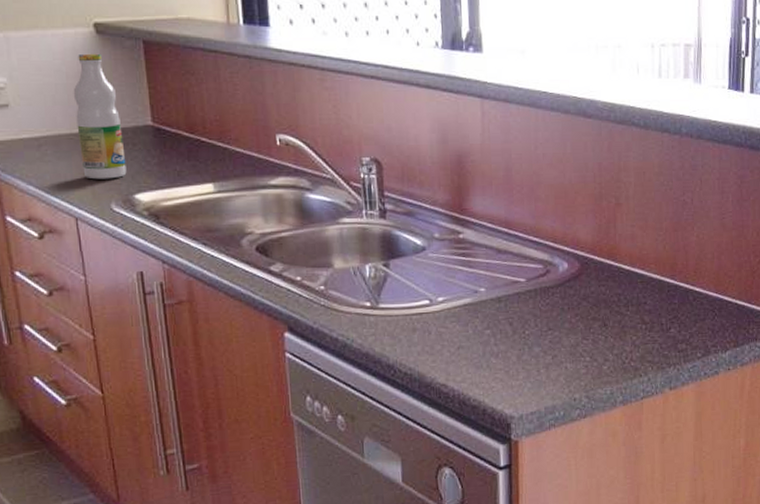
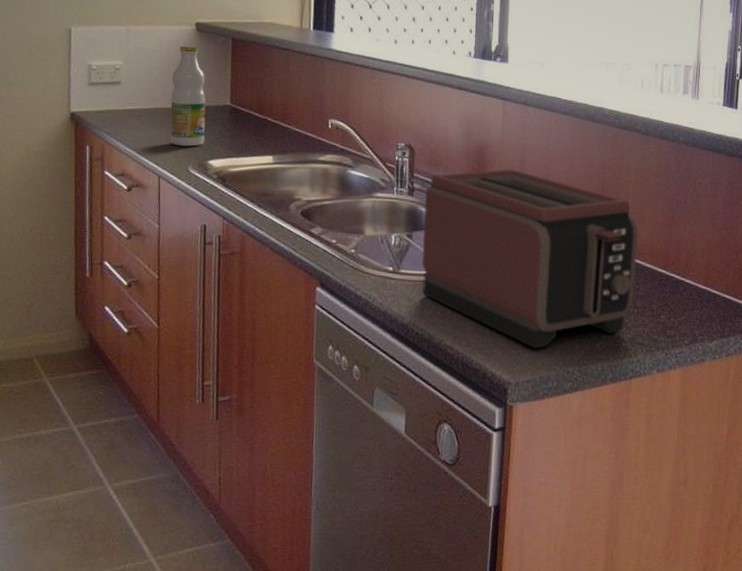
toaster: none [399,178,643,378] -> present [423,168,639,349]

